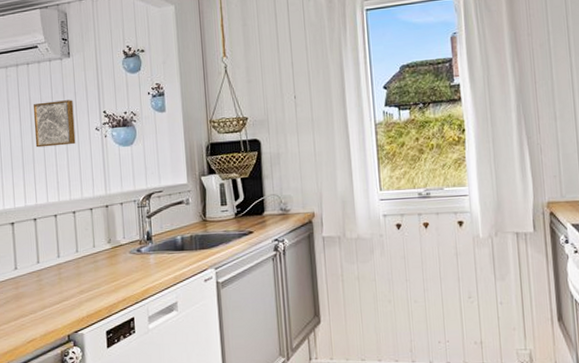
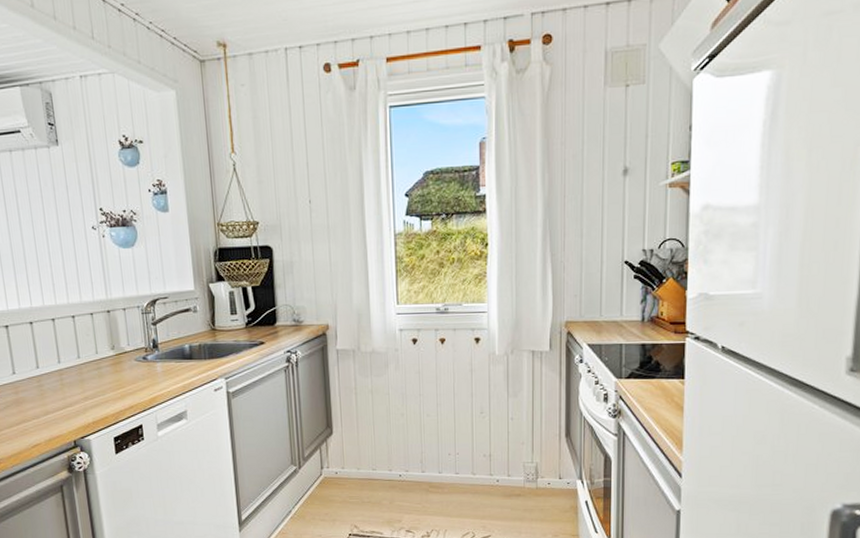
wall art: present [33,99,76,148] -> none [19,194,71,246]

